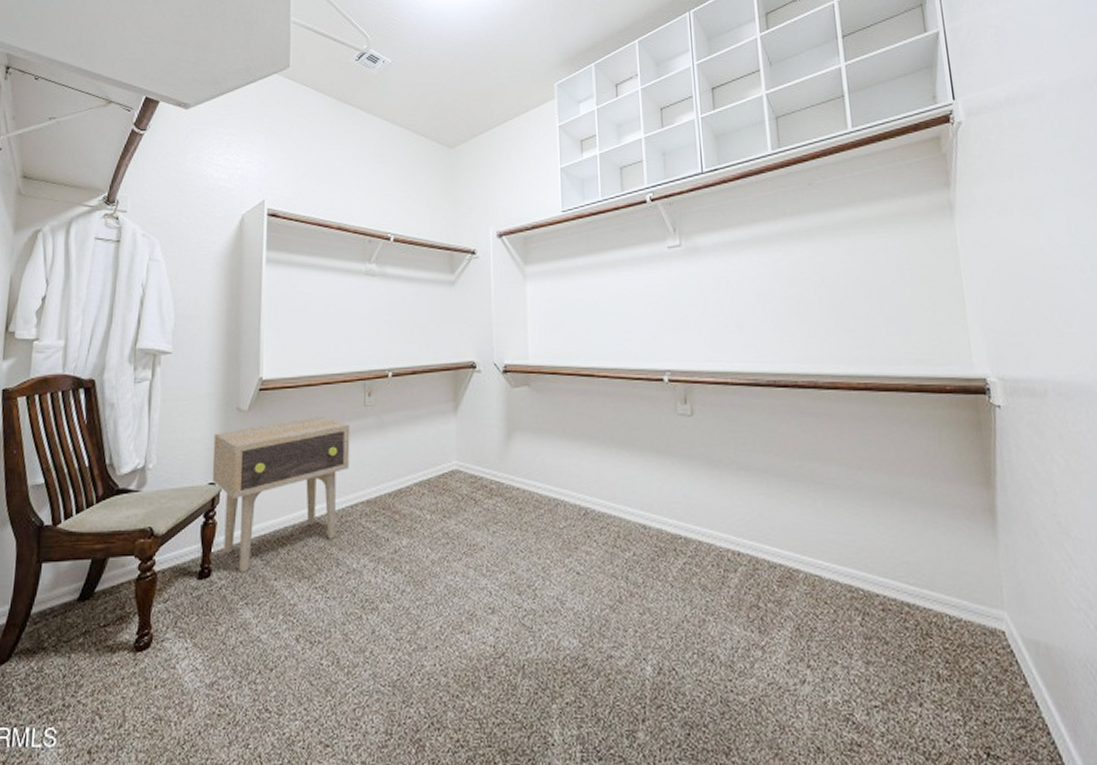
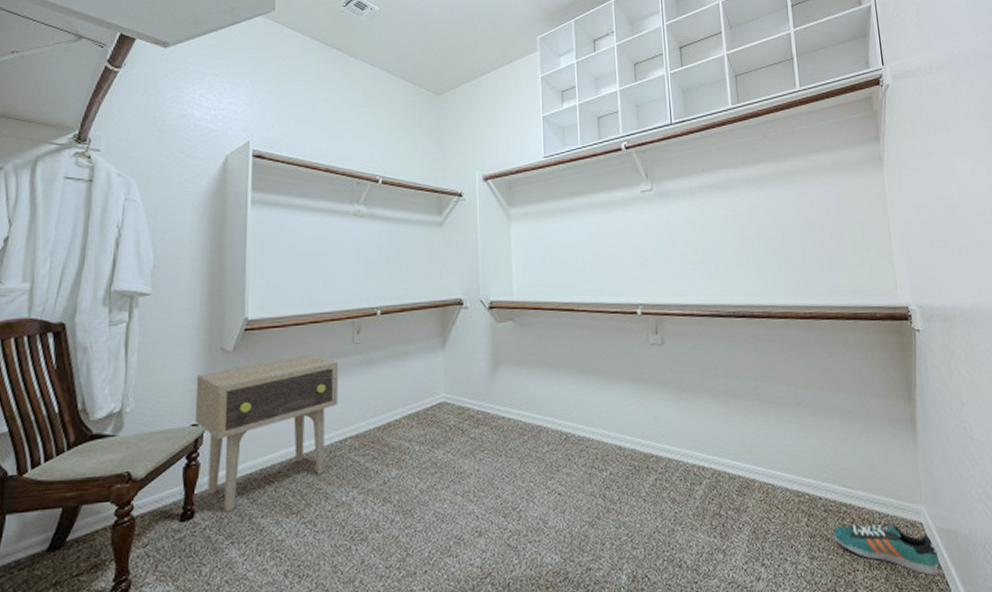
sneaker: none [893,628,1027,693] -> present [833,524,940,575]

